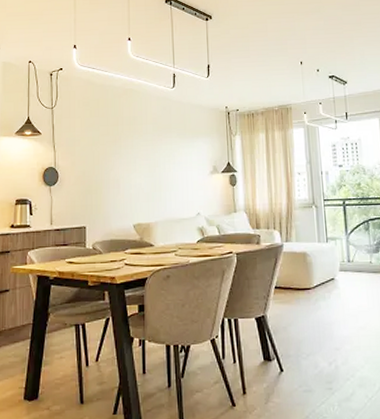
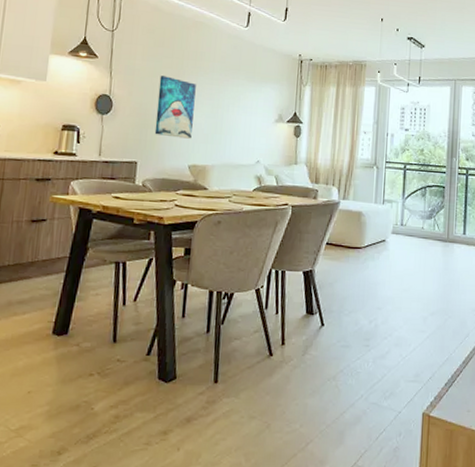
wall art: none [98,143,133,200] -> present [154,76,196,139]

